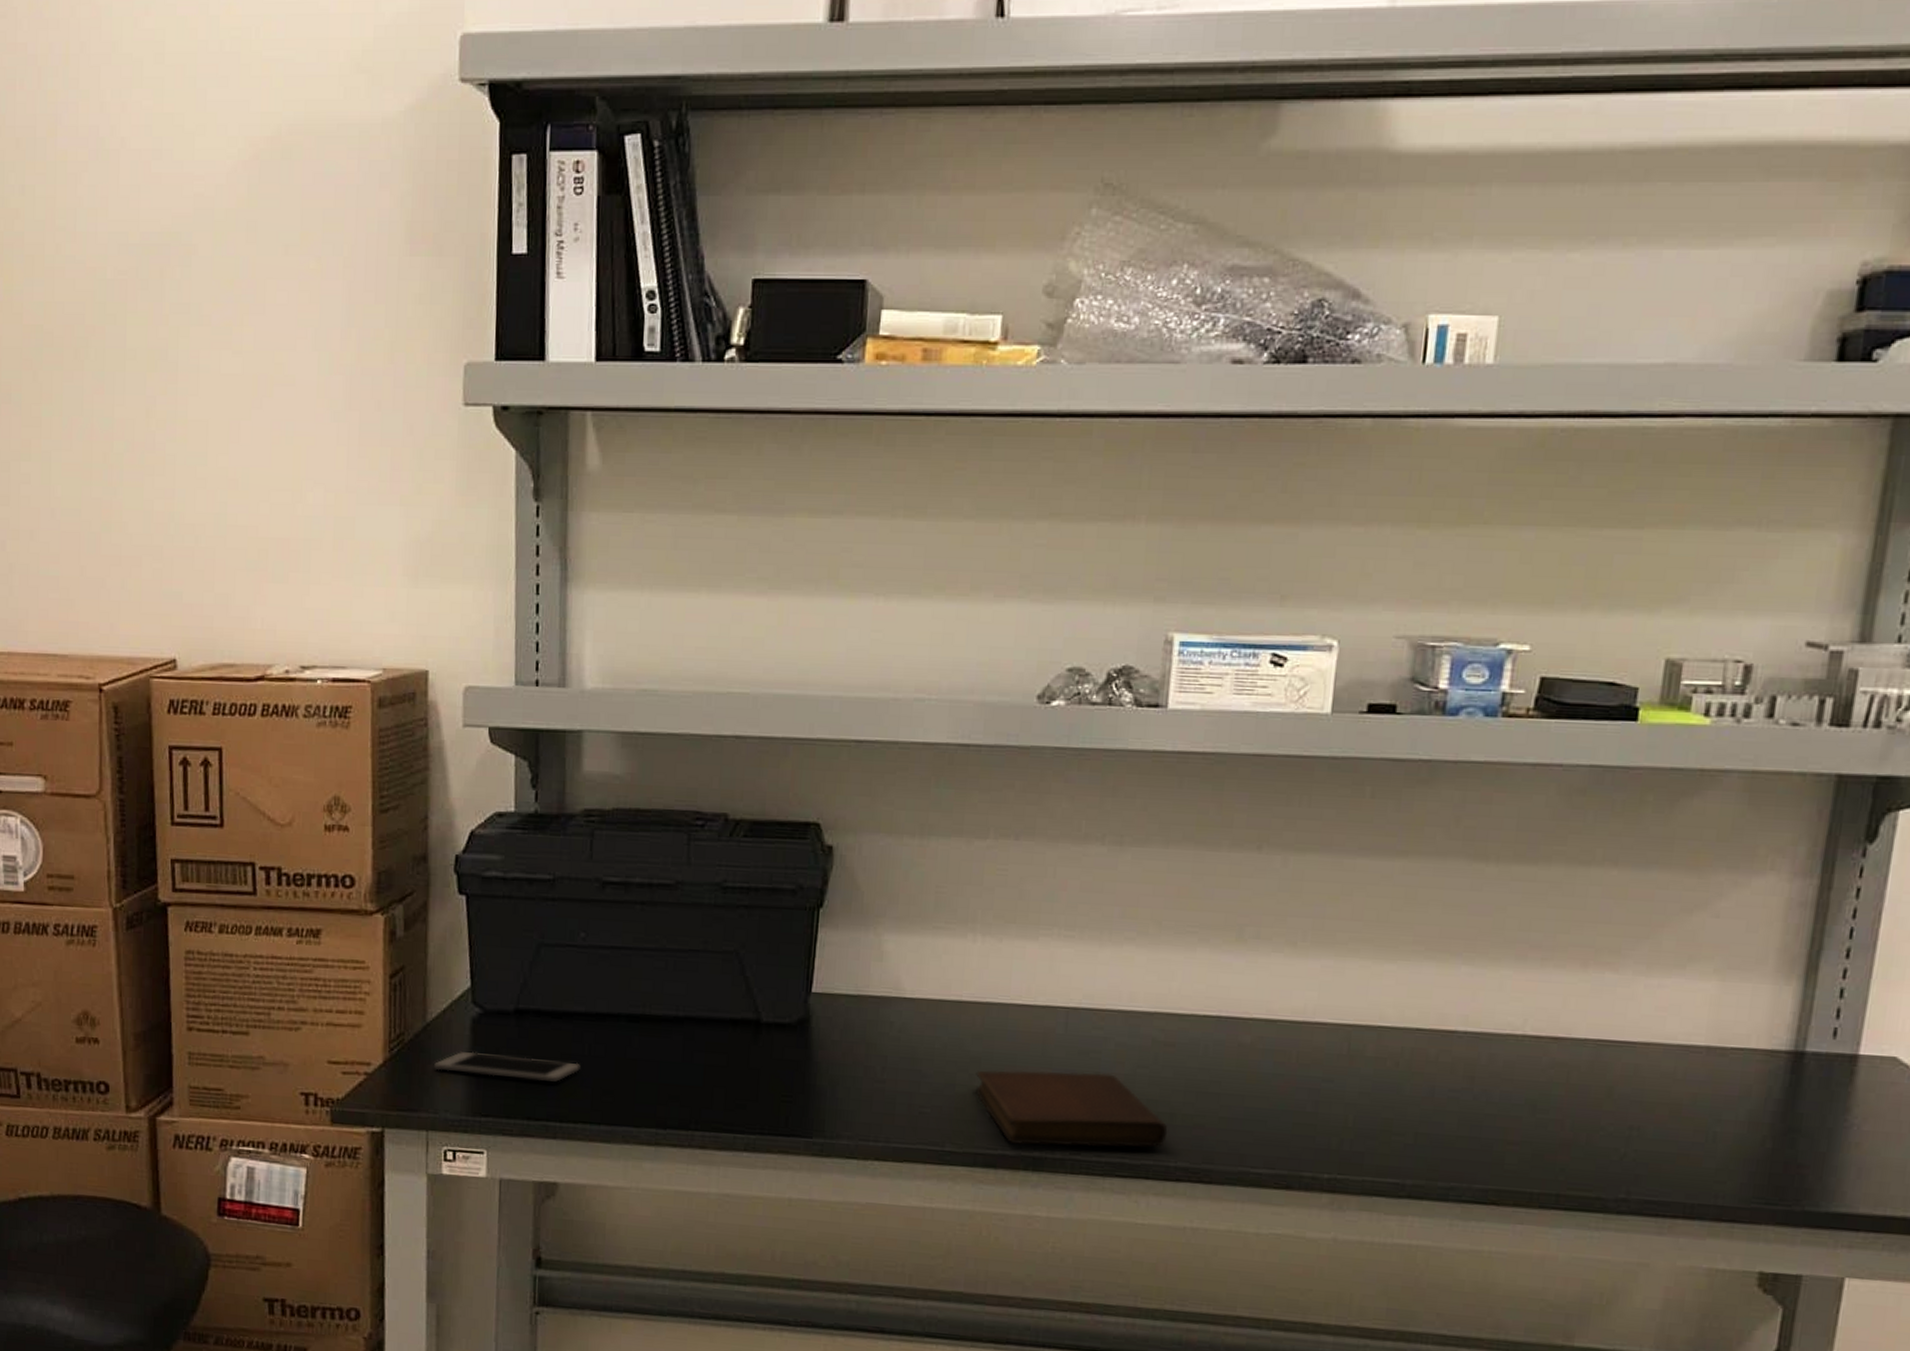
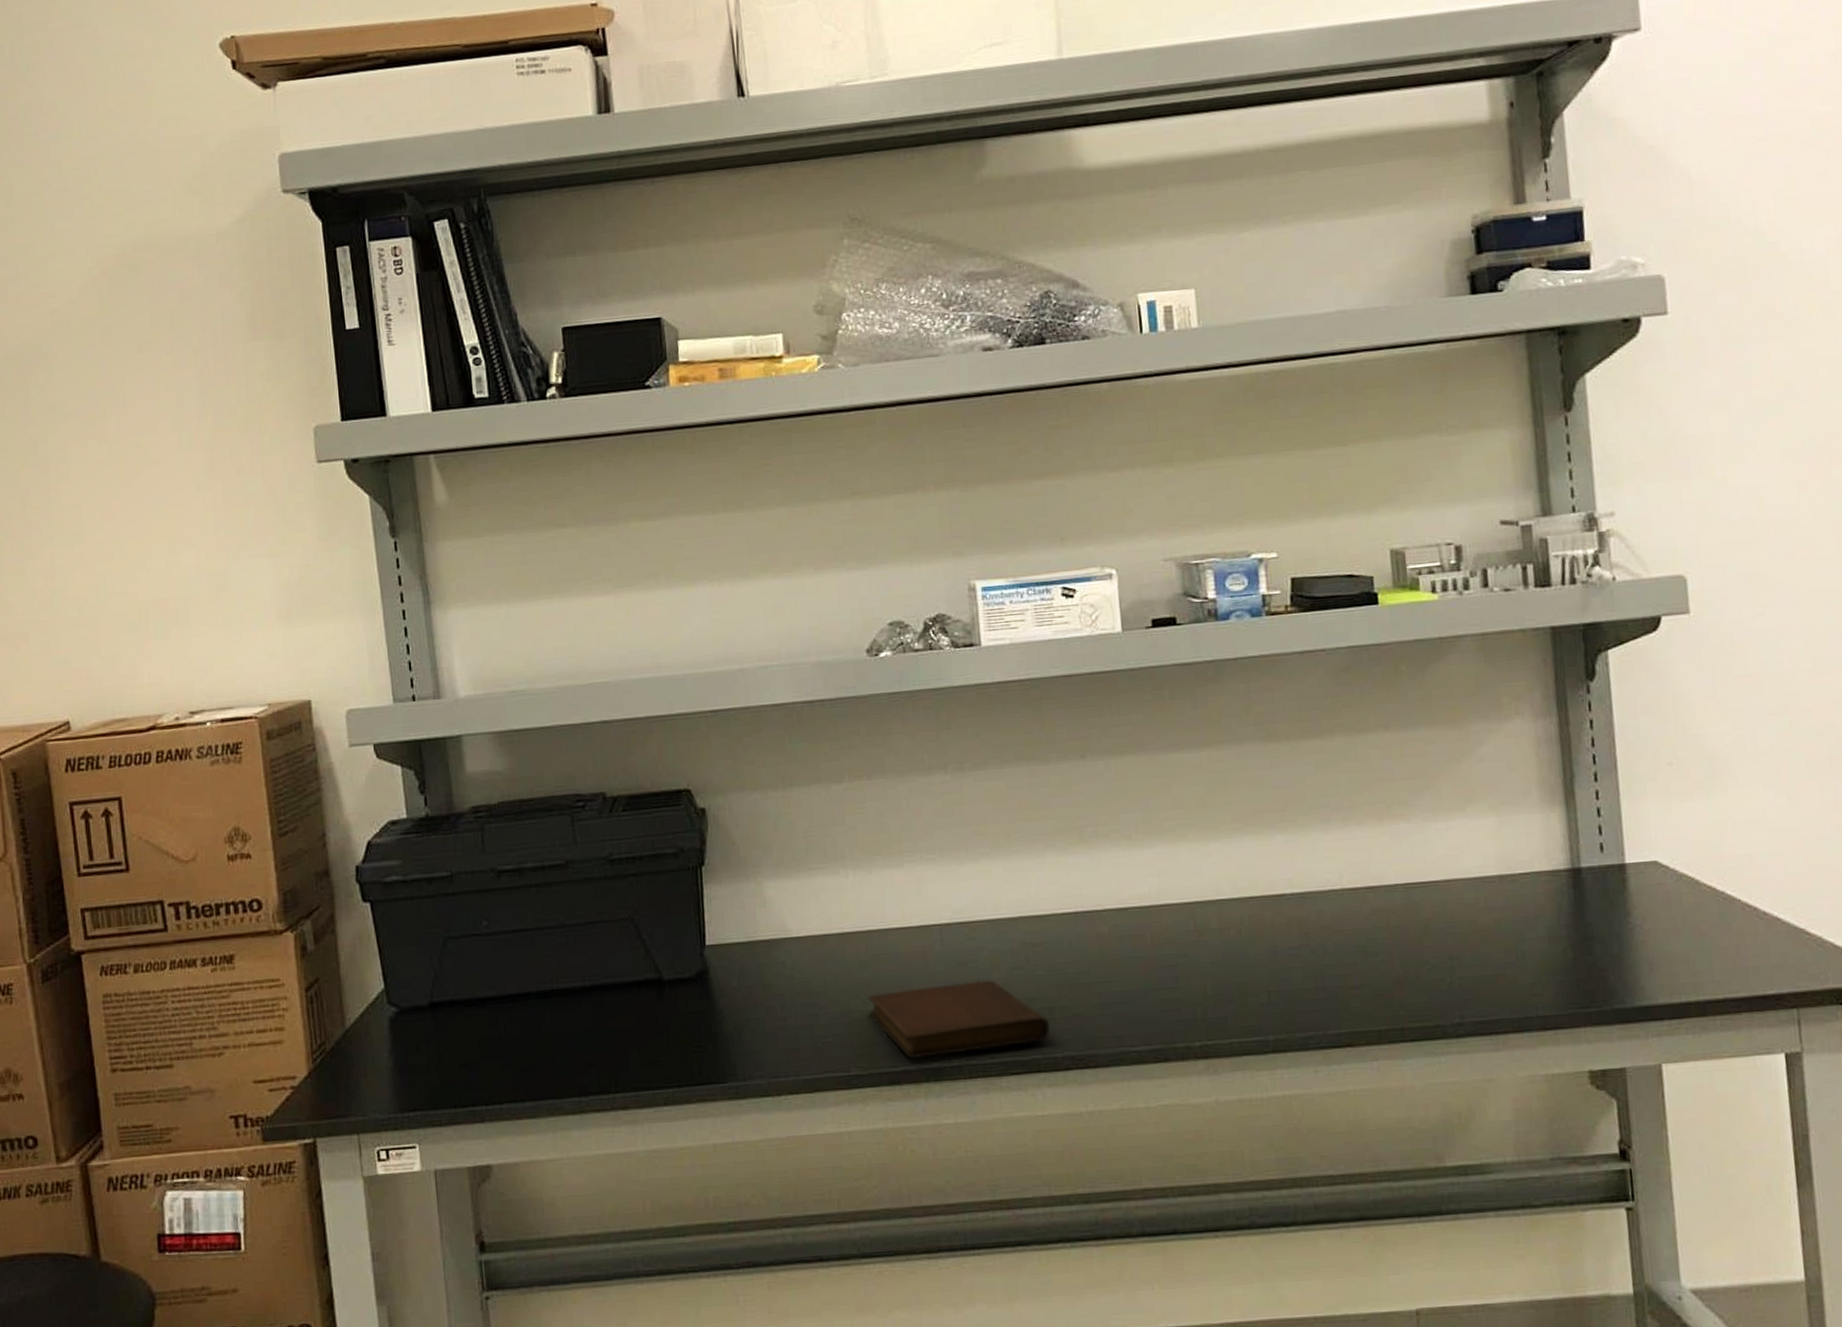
cell phone: present [434,1051,580,1082] -> none [358,1045,499,1074]

